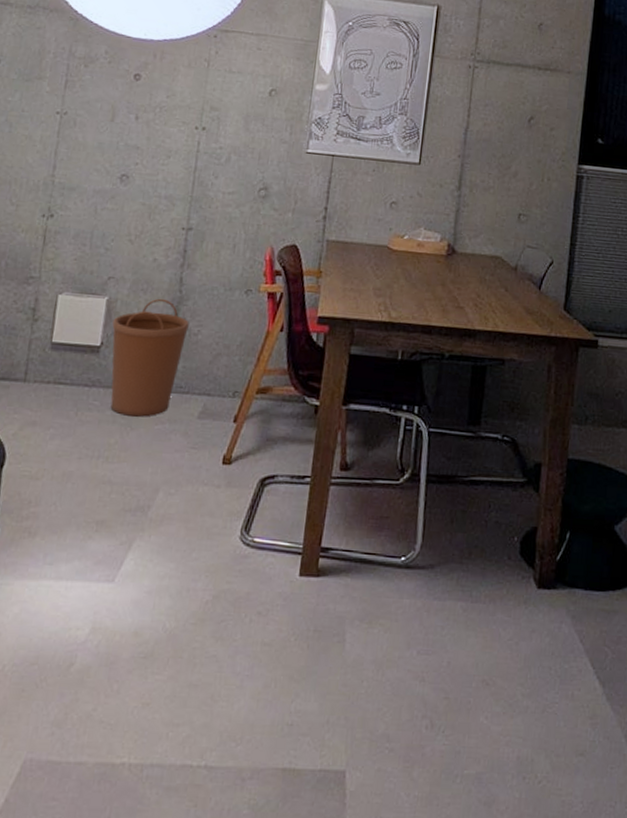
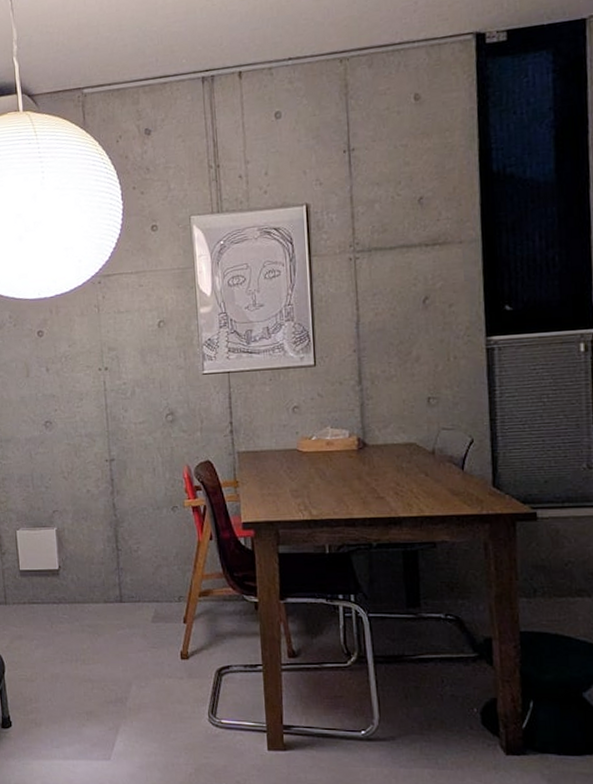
basket: present [110,298,189,417] -> none [64,523,129,625]

